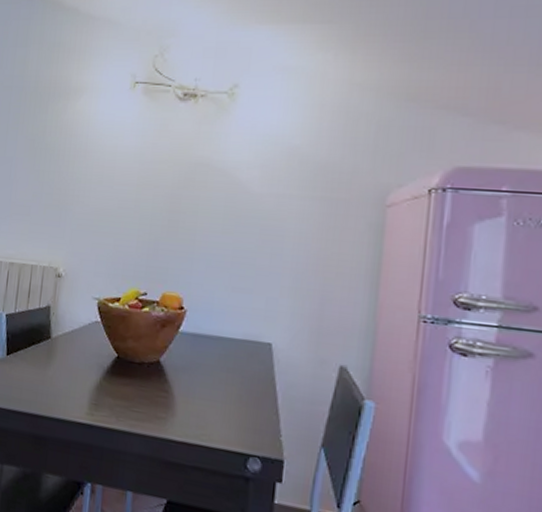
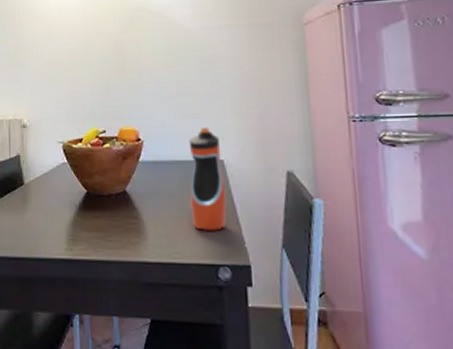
water bottle: none [227,304,271,418] -> present [189,127,227,231]

